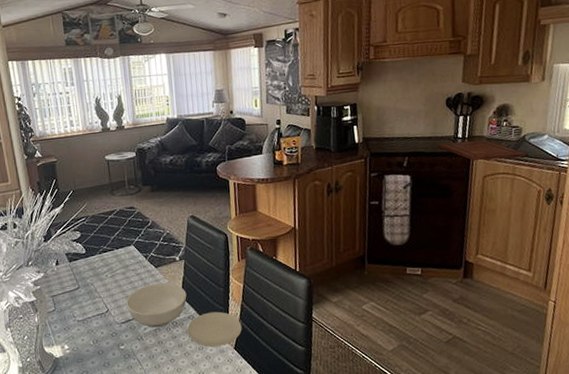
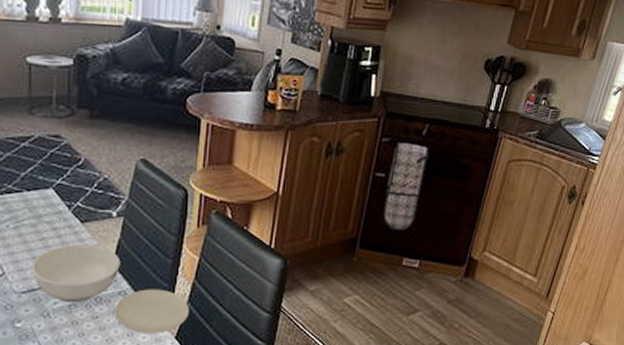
cutting board: present [438,140,528,161] -> none [466,114,560,146]

